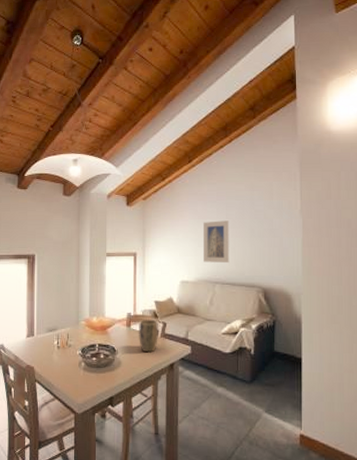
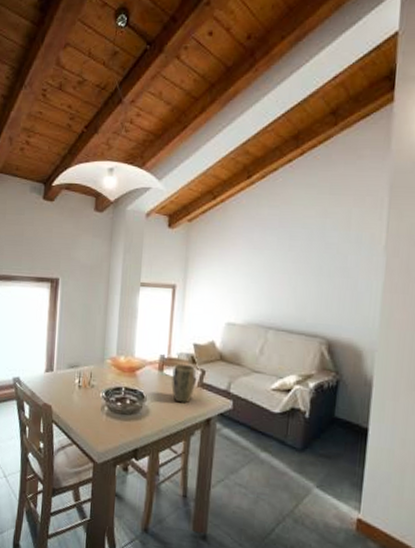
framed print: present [204,220,230,262] -> none [256,252,292,305]

